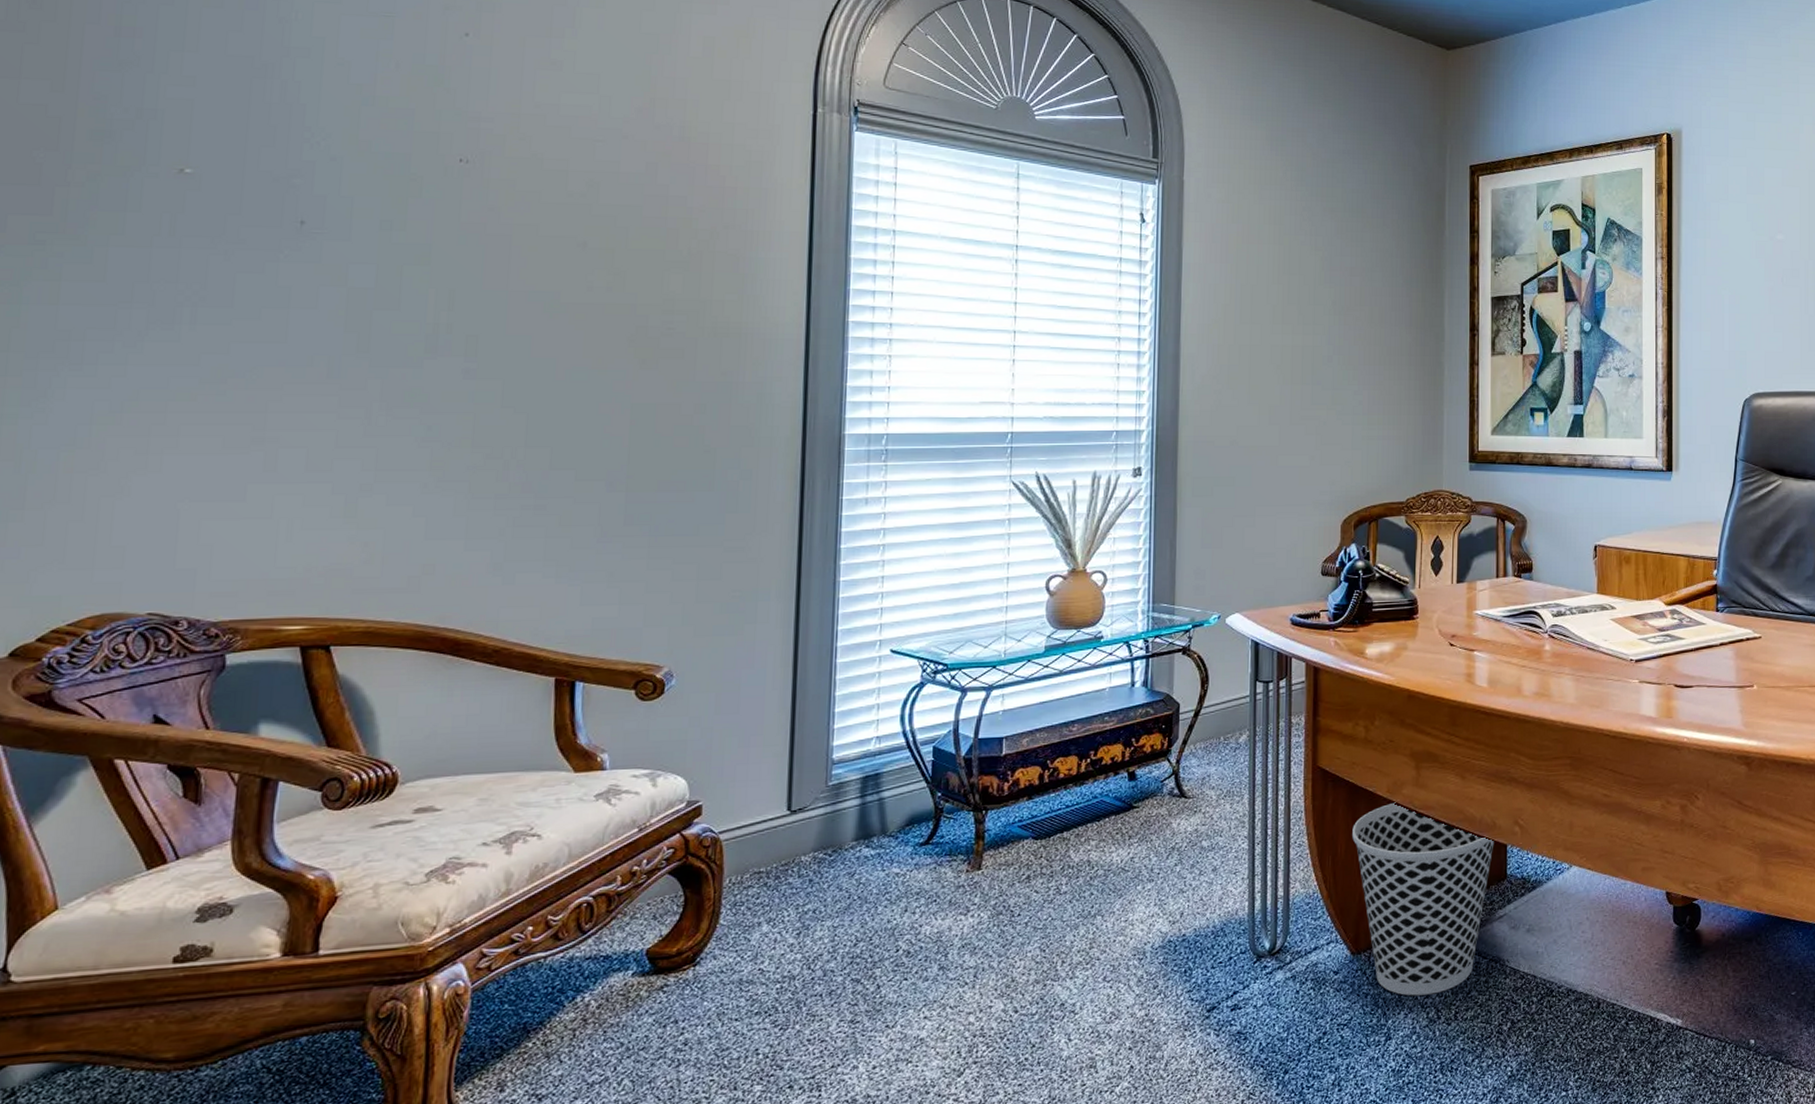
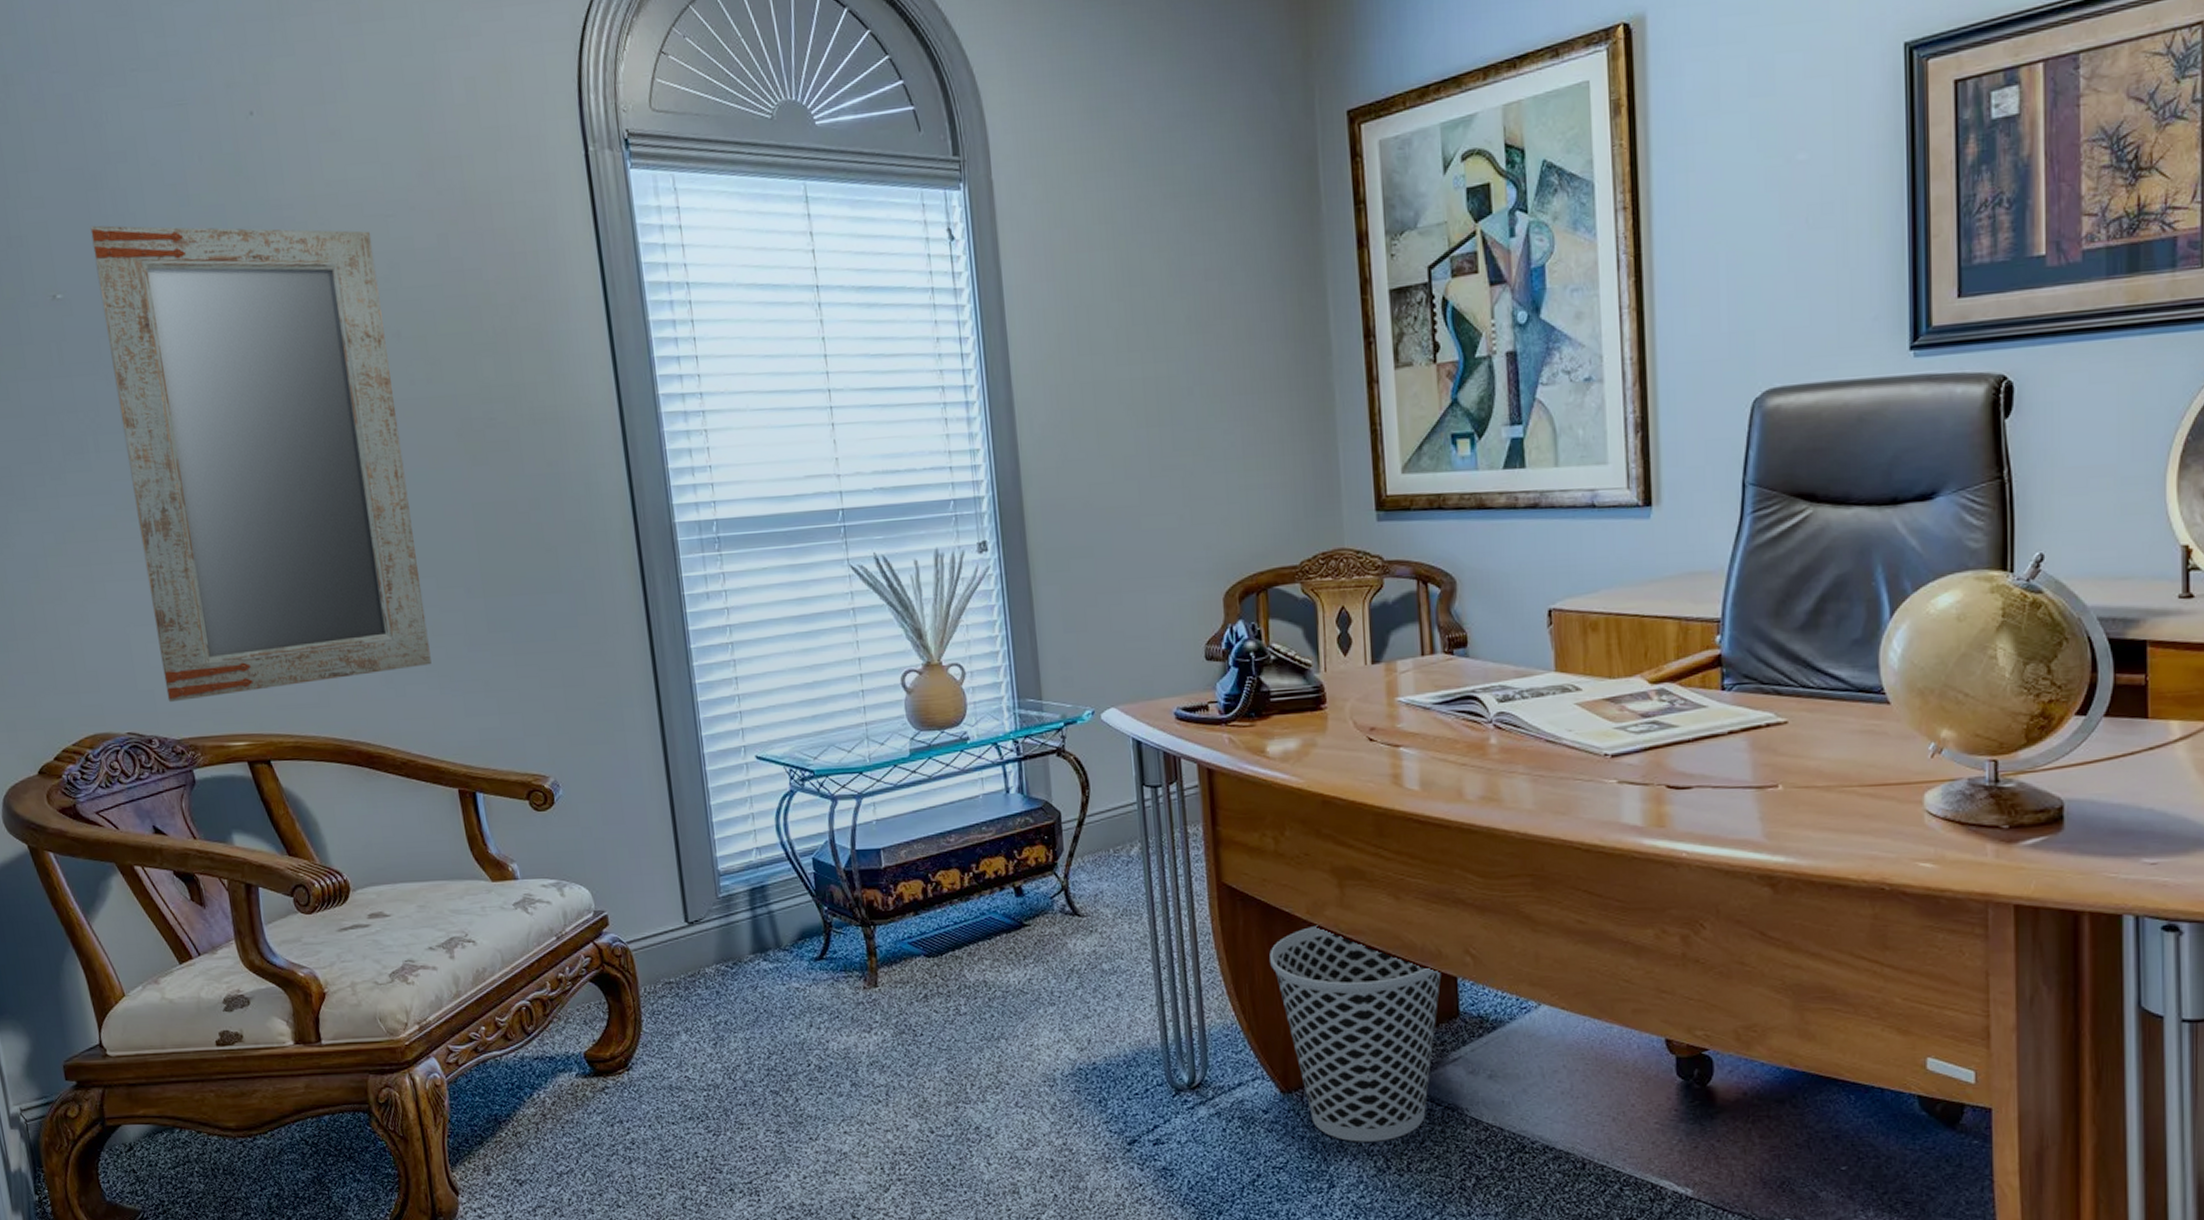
home mirror: none [212,110,575,583] -> present [90,225,432,703]

